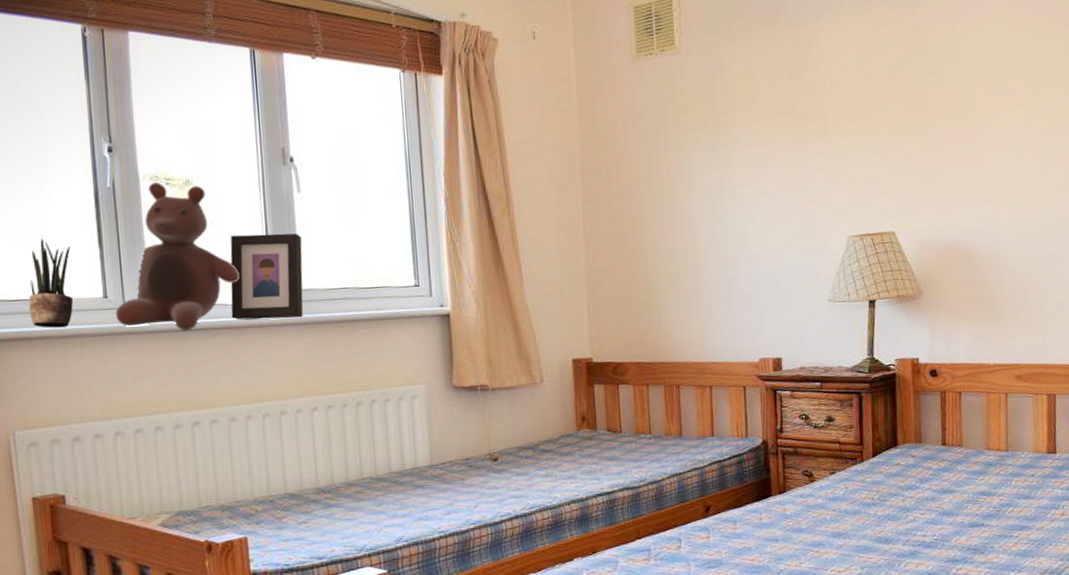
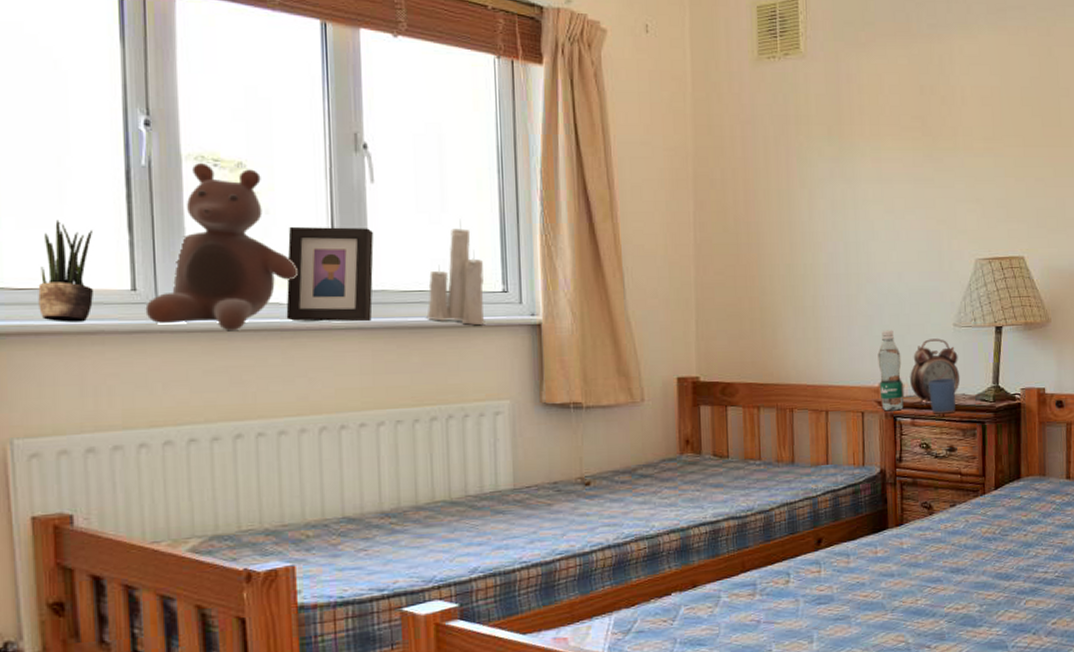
candle: none [350,219,401,317] -> present [426,217,485,325]
bottle: none [757,307,783,385] -> present [877,330,904,411]
alarm clock: none [788,314,836,380] -> present [910,339,960,407]
mug: none [806,352,833,386] -> present [928,378,956,414]

